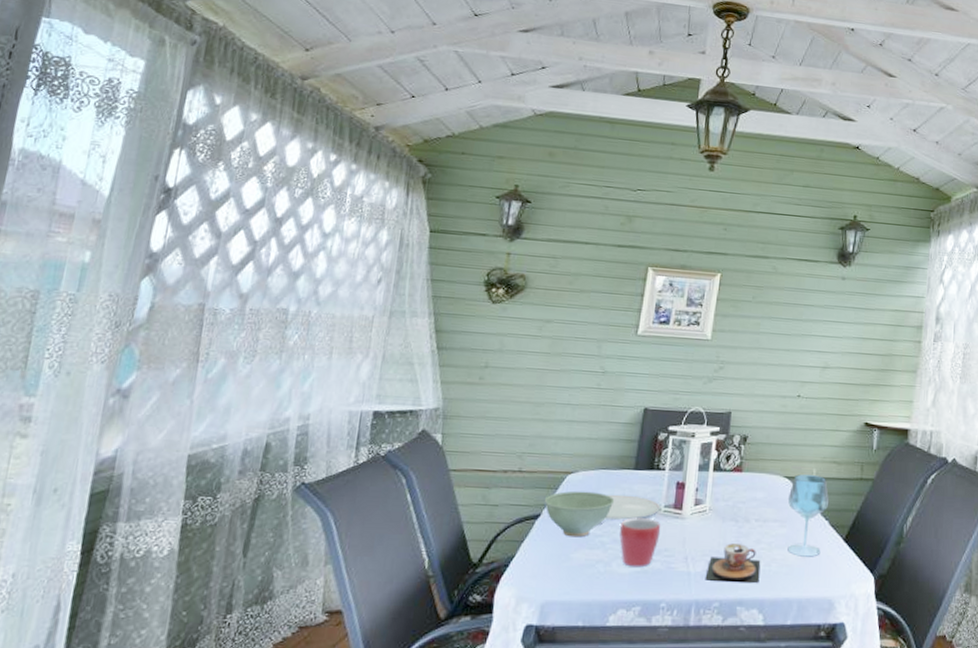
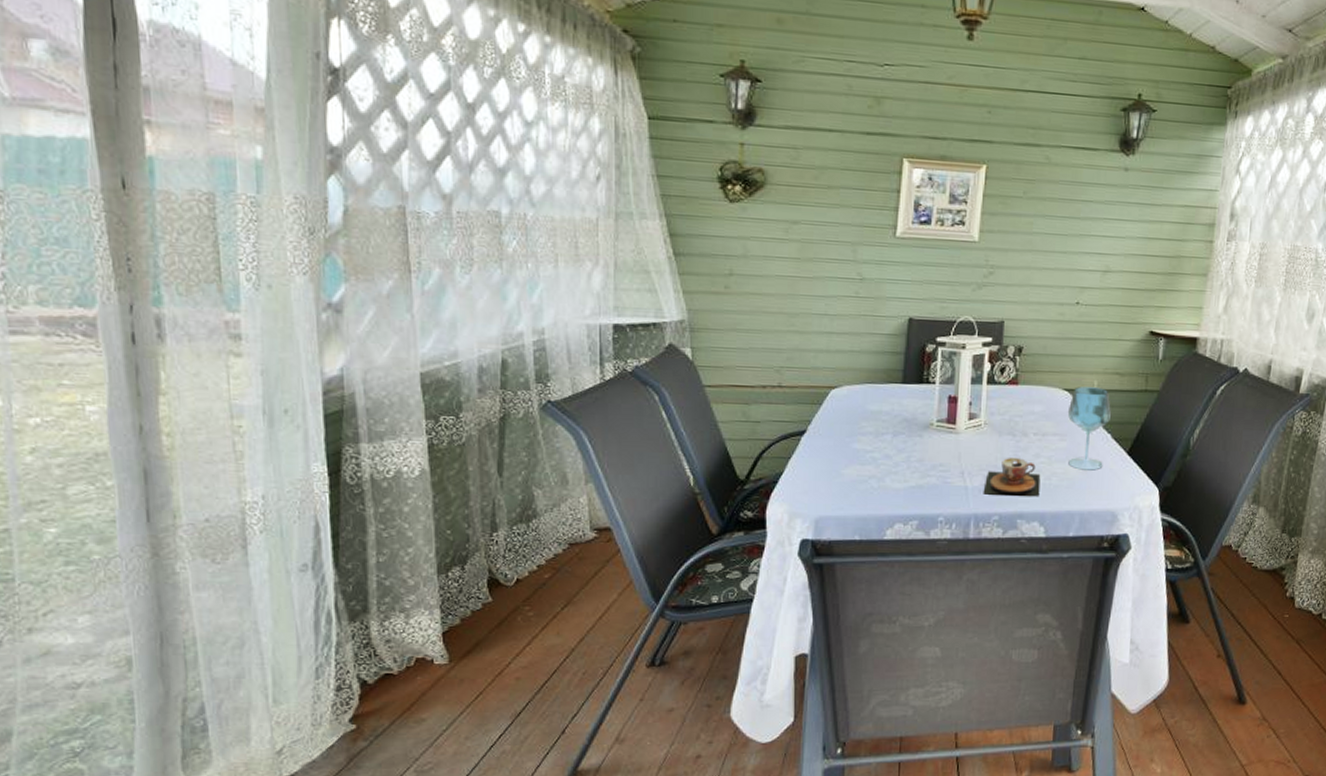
bowl: present [544,491,615,538] -> none [808,406,884,454]
plate: present [605,494,661,520] -> none [874,409,933,435]
mug: present [619,518,661,568] -> none [891,433,935,483]

